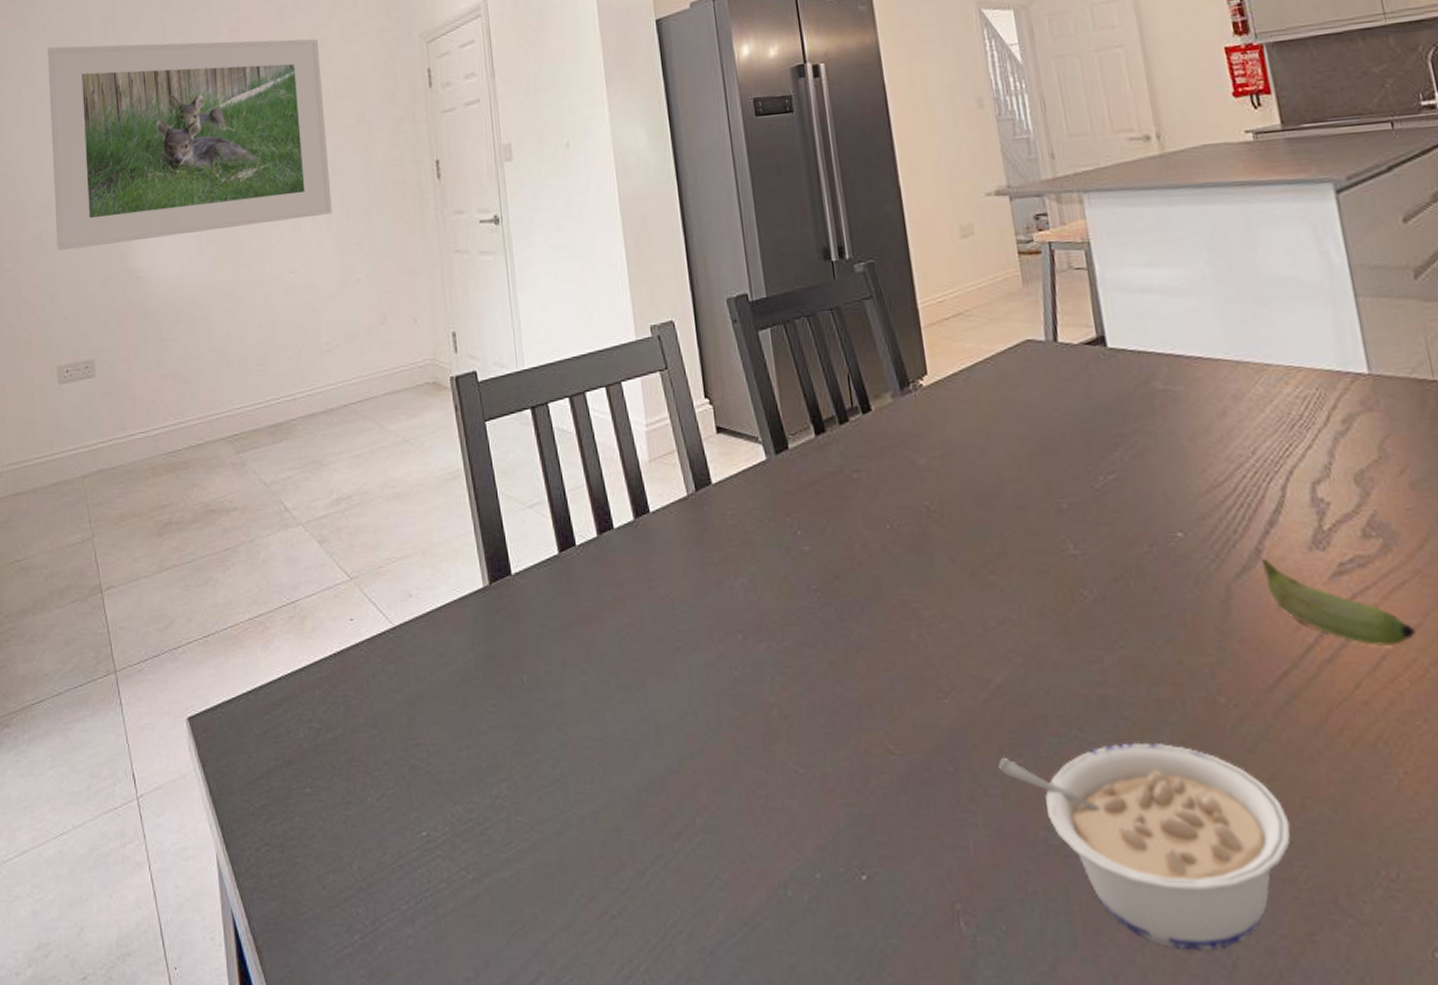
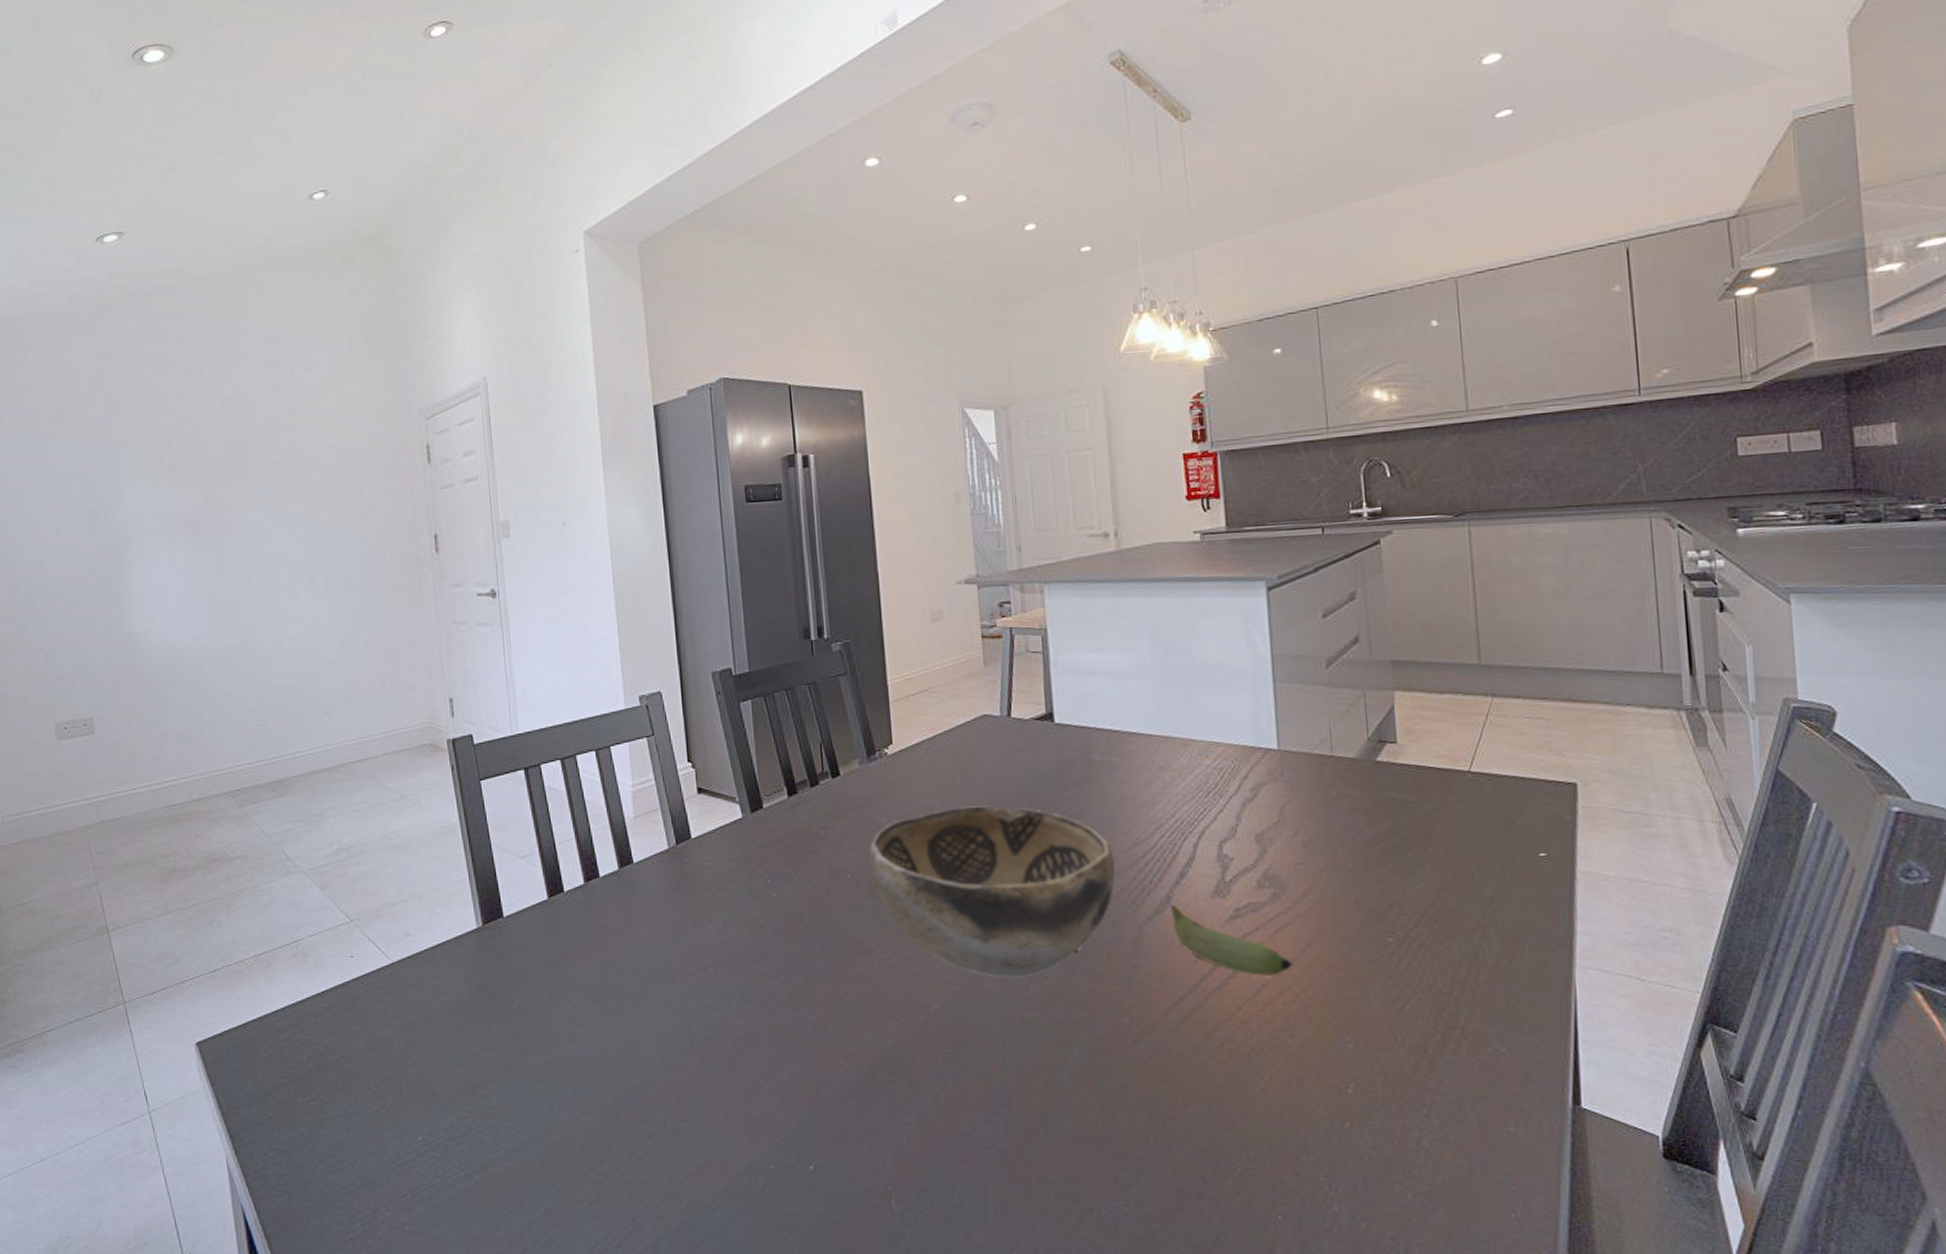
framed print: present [48,39,332,251] -> none [31,407,331,613]
decorative bowl: none [907,443,1193,647] -> present [867,805,1116,978]
legume: present [999,742,1291,952] -> none [933,1055,1173,1219]

